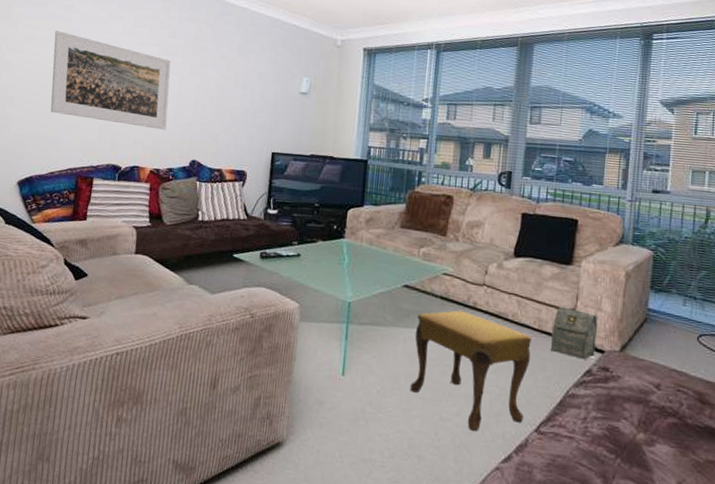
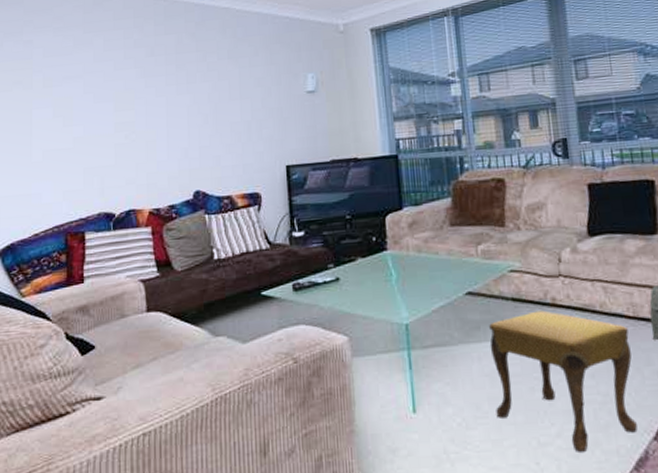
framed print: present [50,31,171,130] -> none [16,71,161,166]

